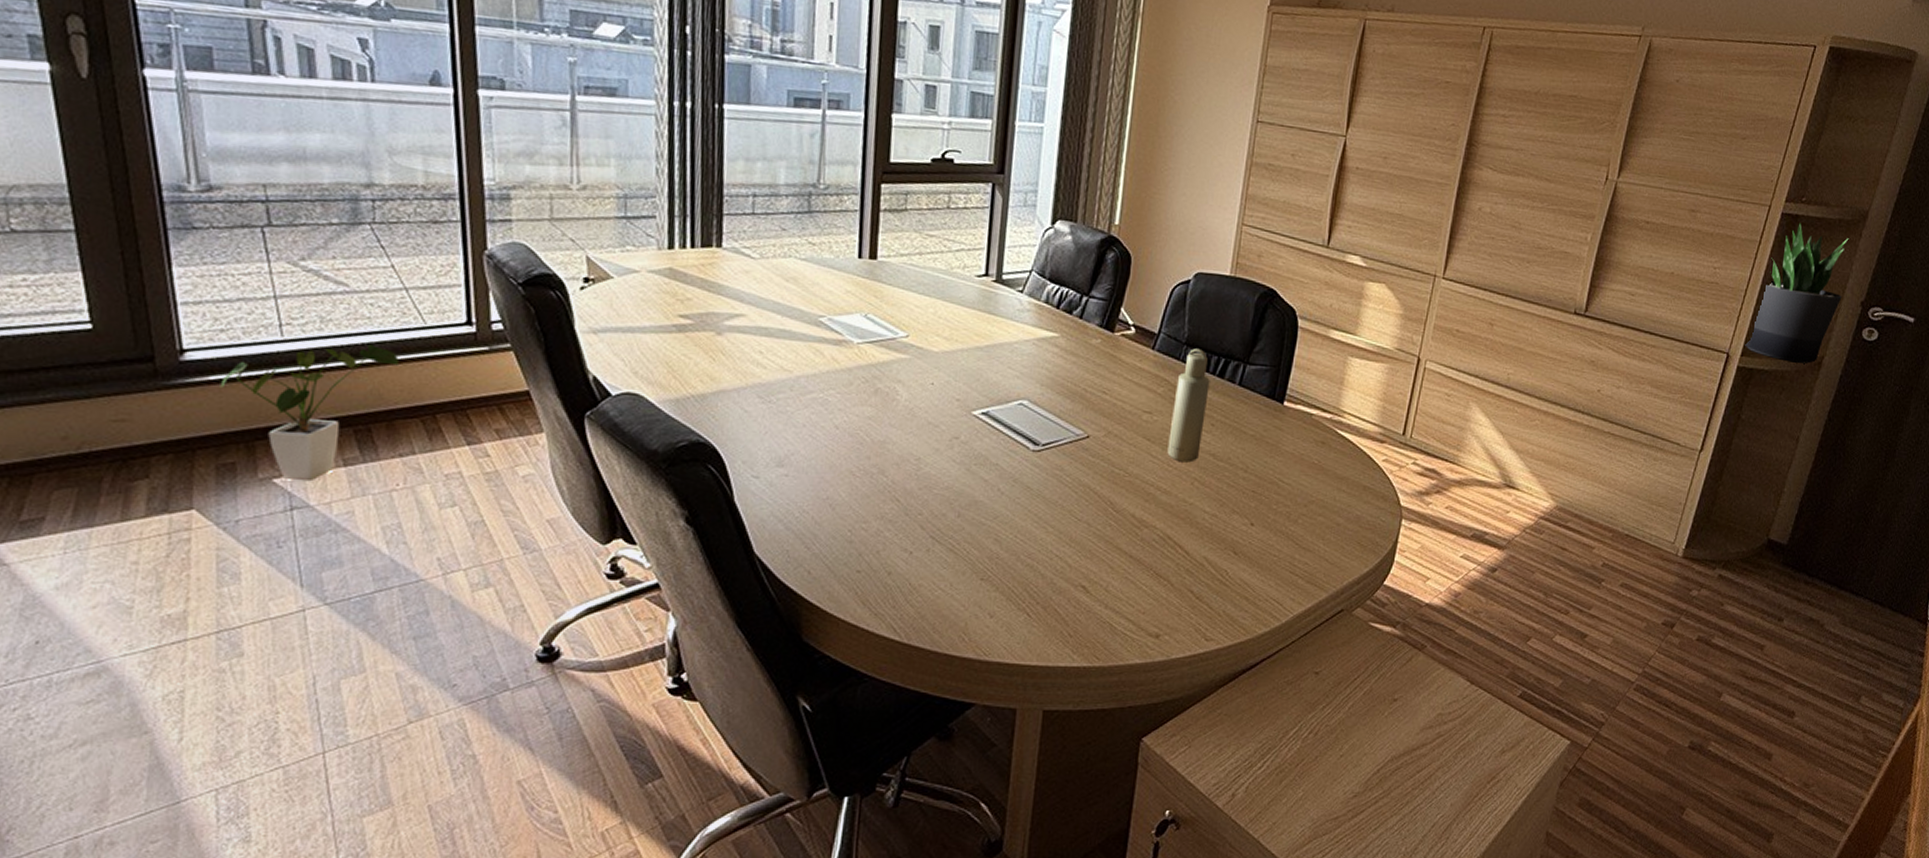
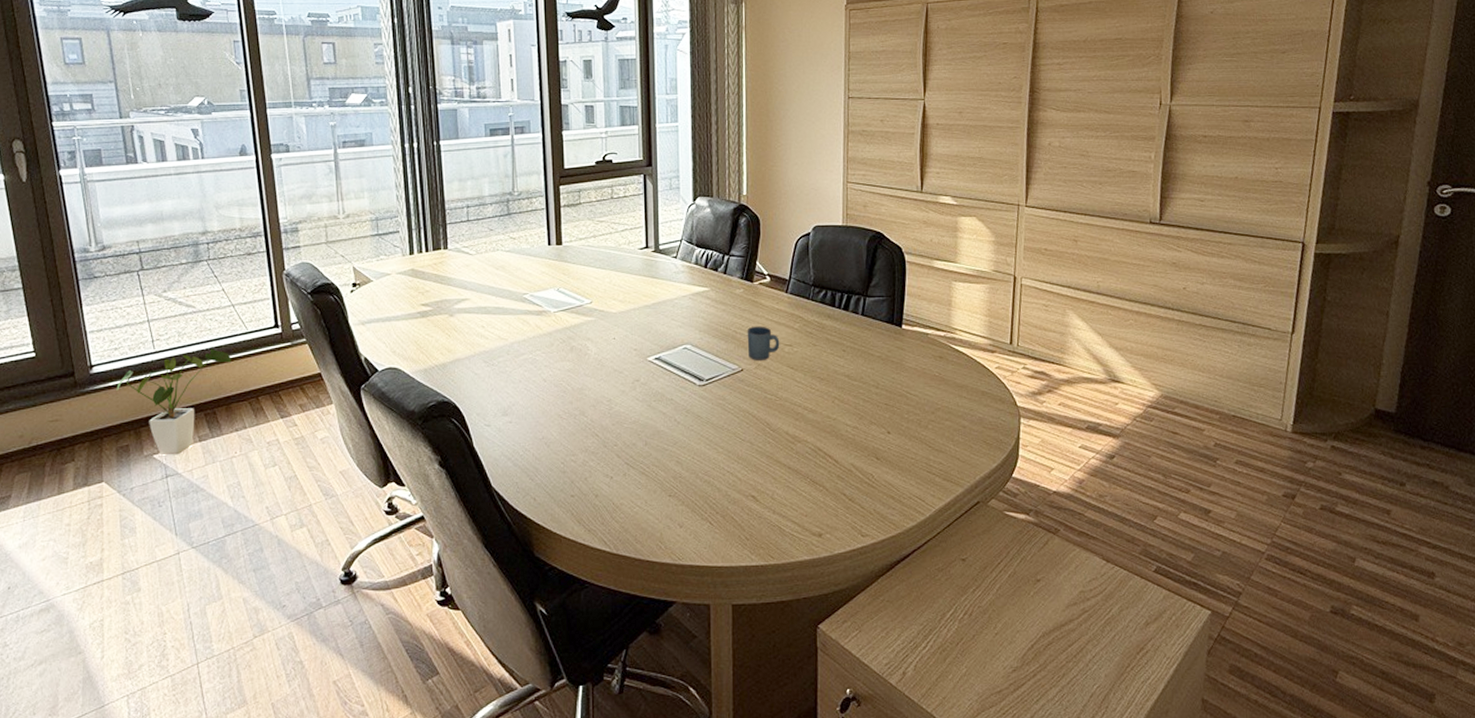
mug: none [1098,385,1138,429] -> present [747,326,780,362]
bottle: present [1167,349,1210,463] -> none [808,288,838,385]
planter: present [1745,223,1849,364] -> none [1318,119,1407,244]

